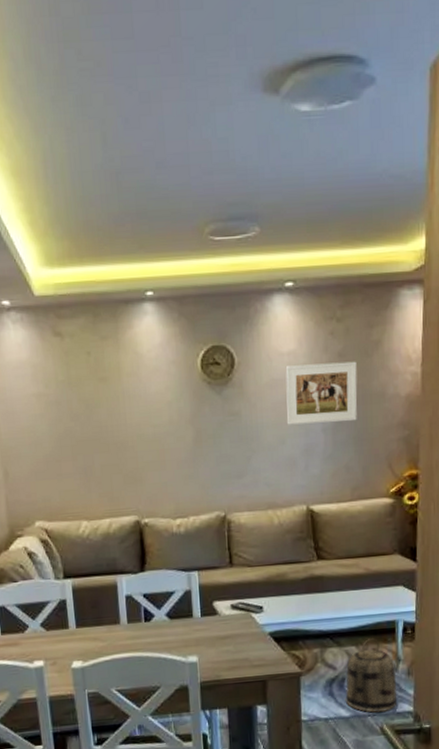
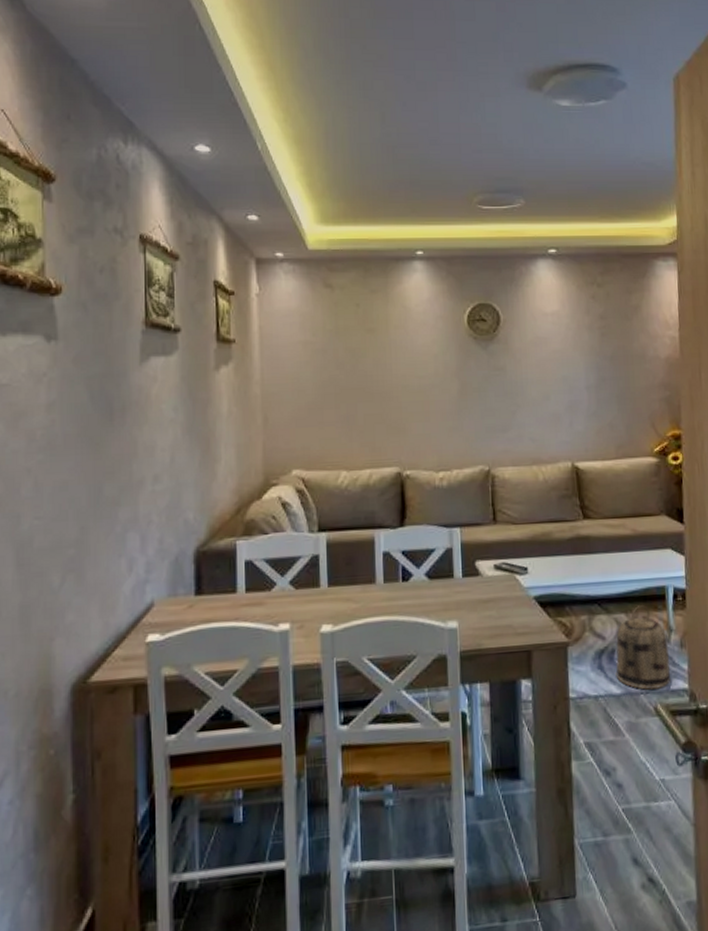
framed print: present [285,361,358,425] -> none [549,324,620,382]

